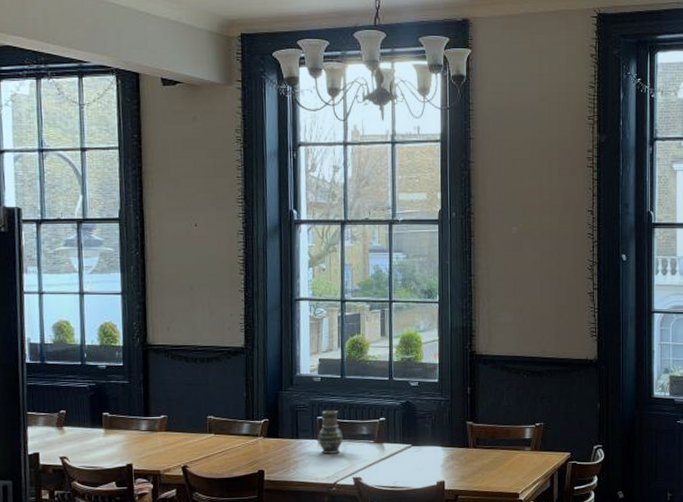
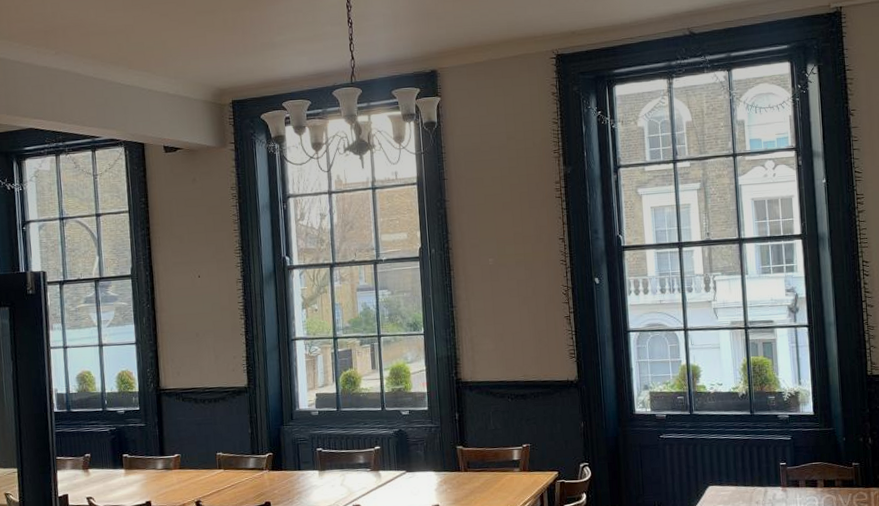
vase: present [318,409,344,454] -> none [318,441,342,484]

